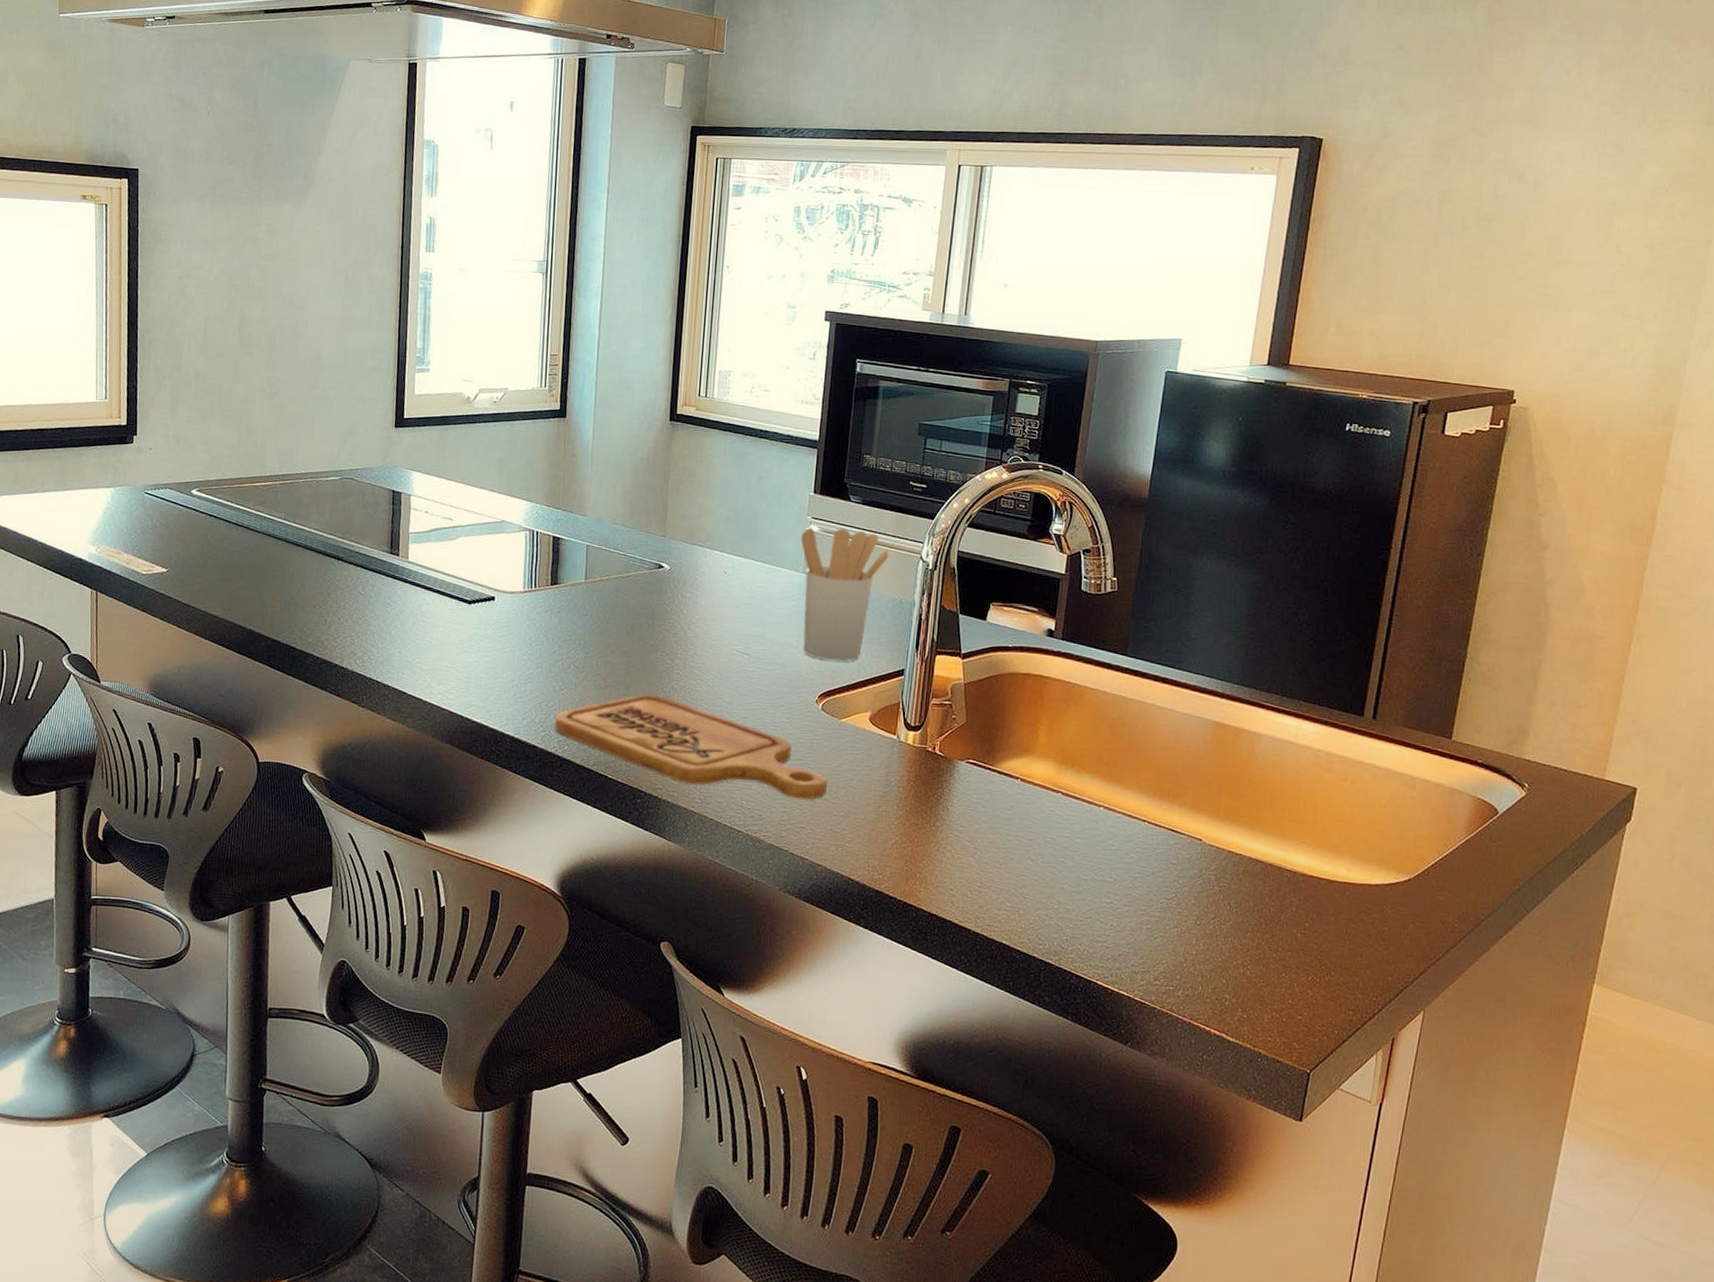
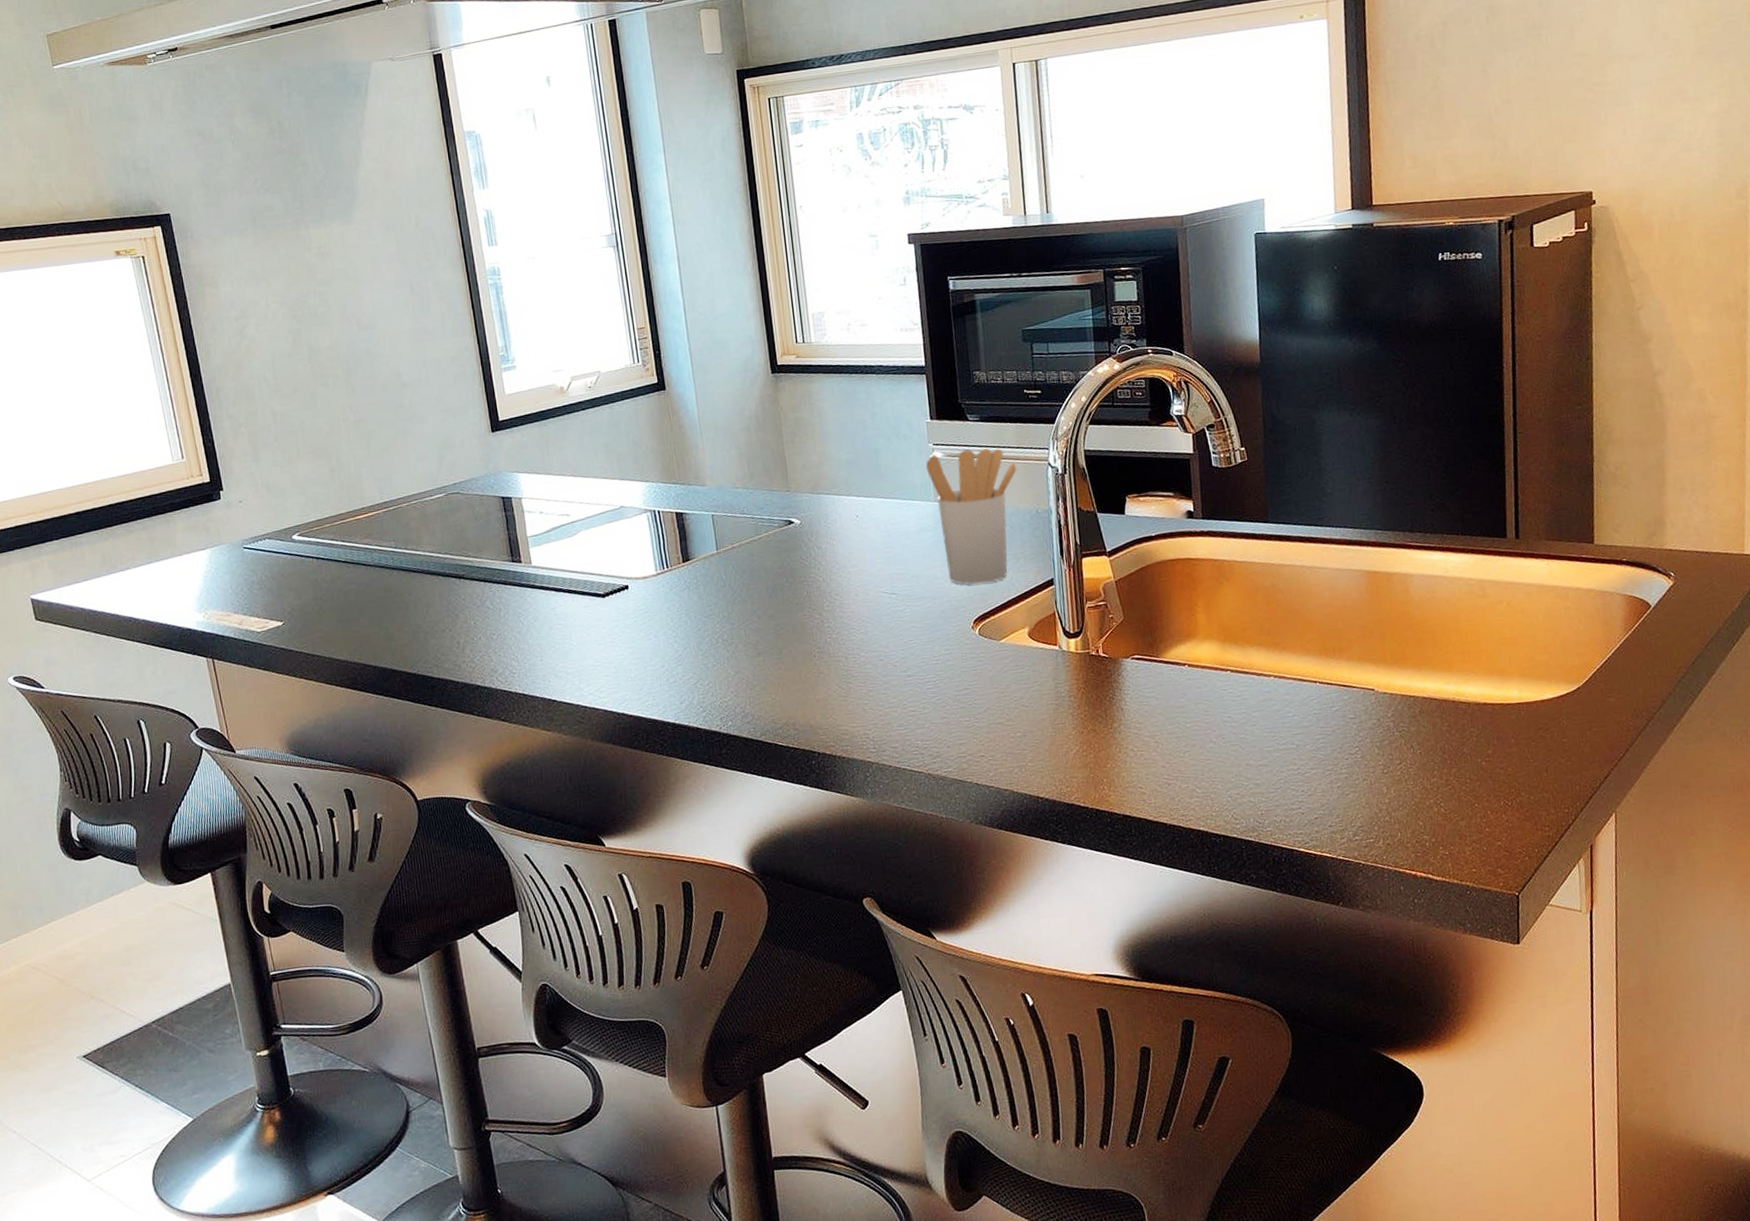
cutting board: present [554,694,828,800] -> none [713,653,1001,735]

